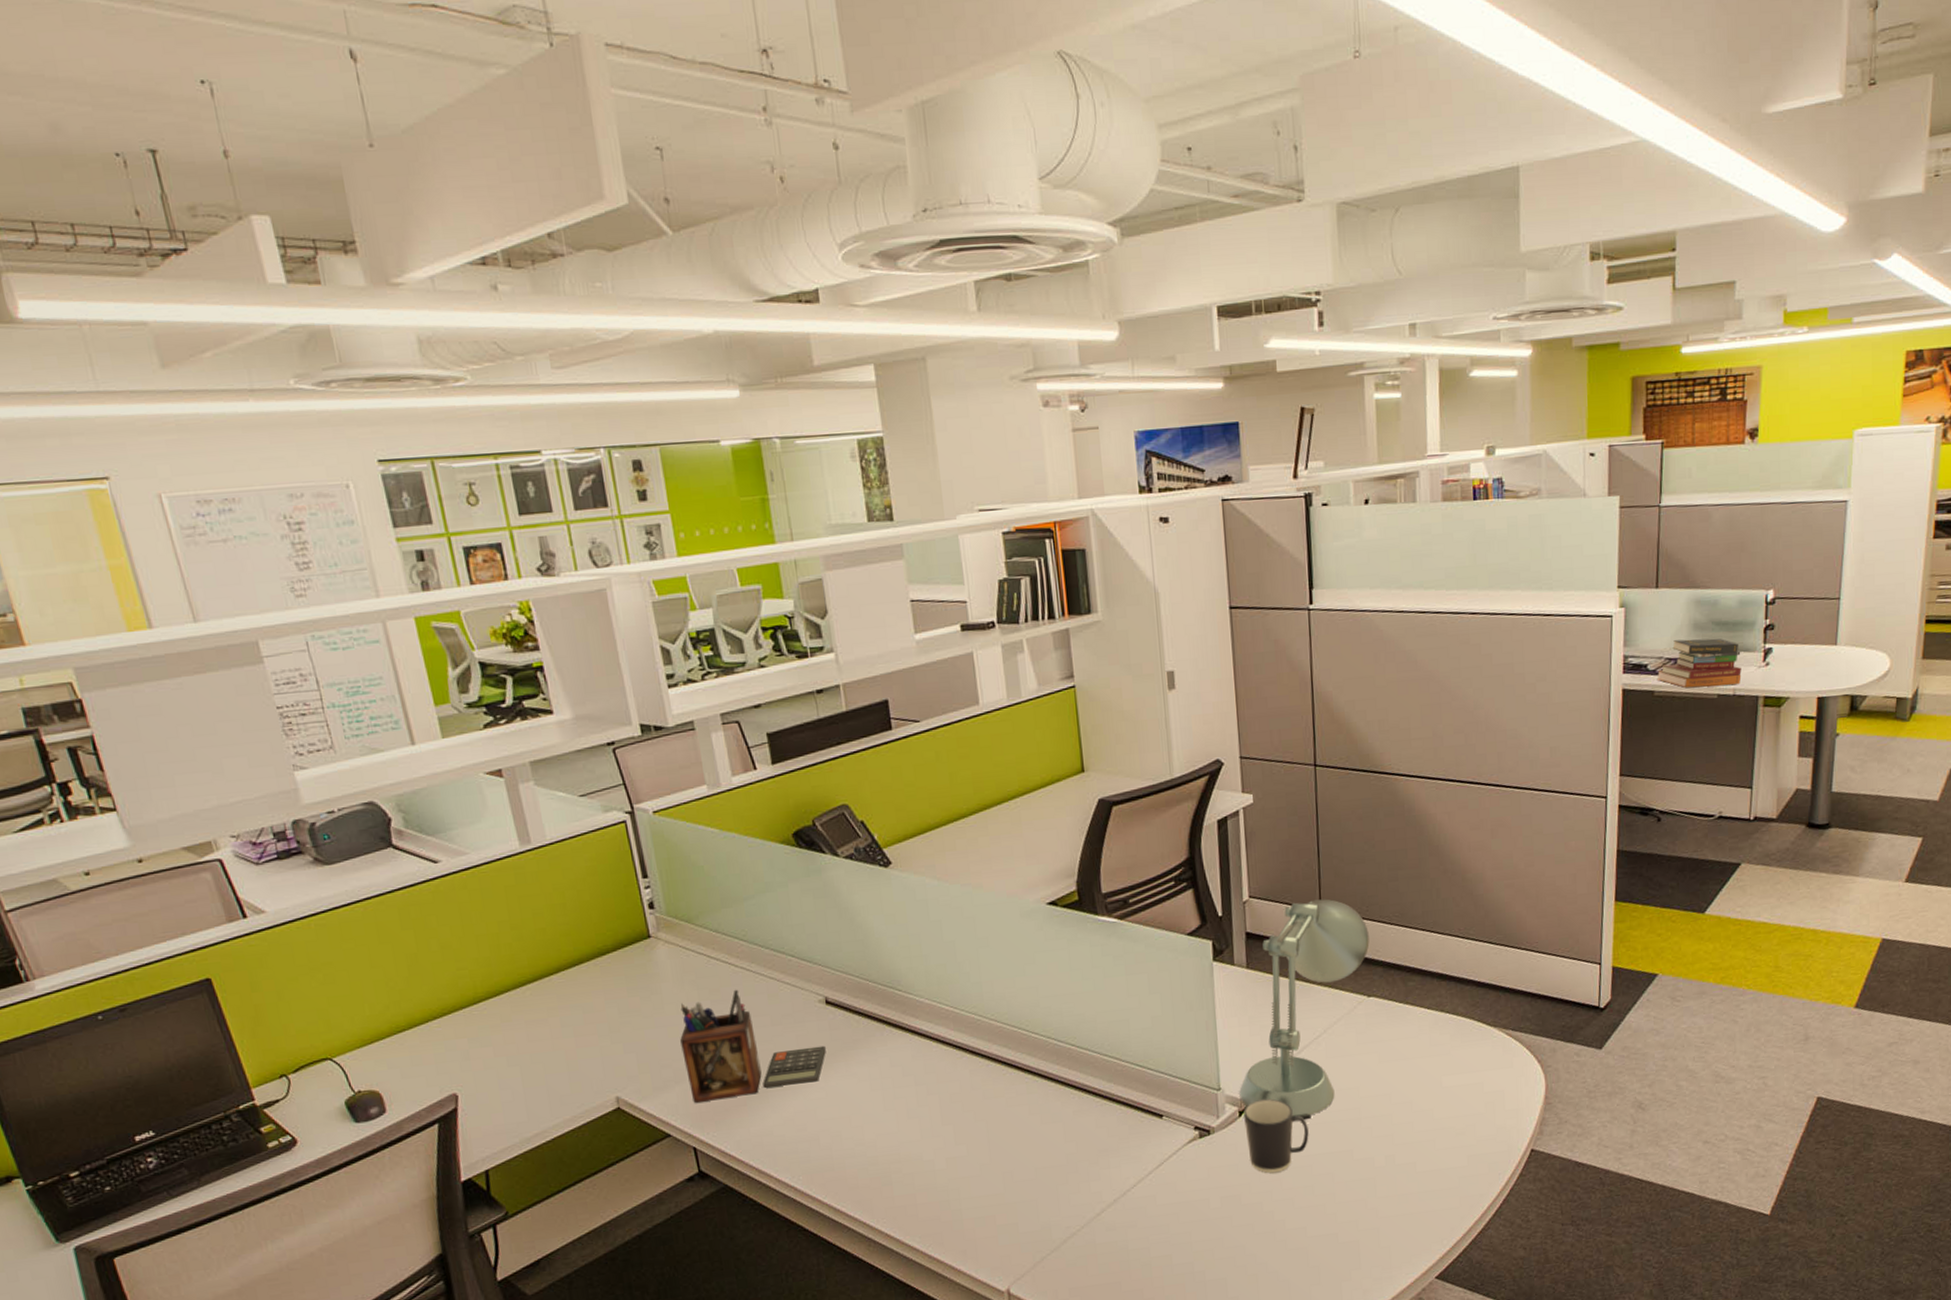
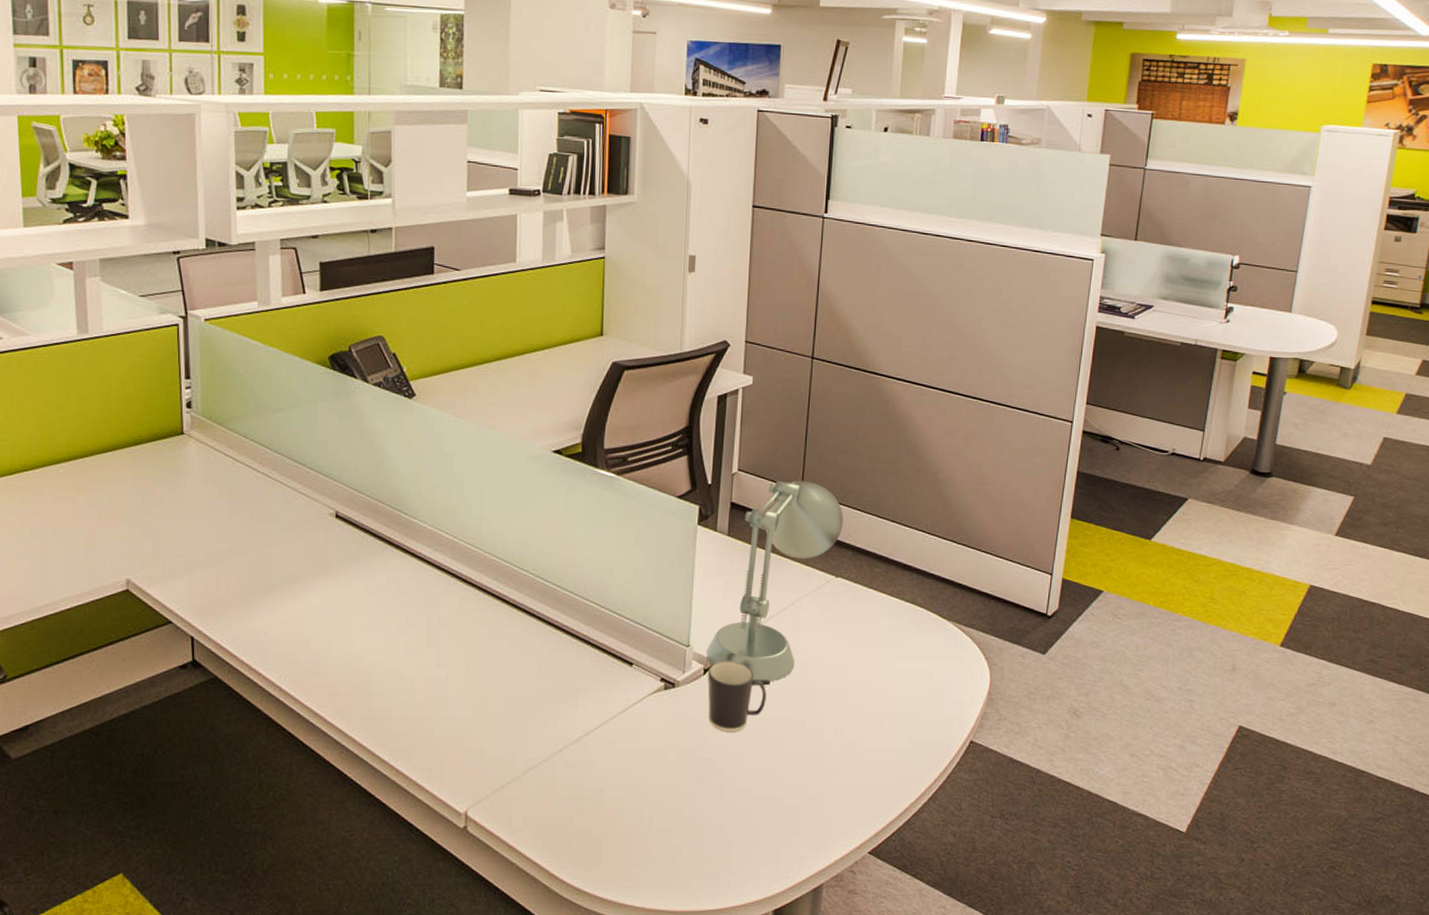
desk organizer: present [680,989,762,1103] -> none [195,492,266,595]
calculator: present [763,1045,826,1088] -> none [265,556,329,589]
books: present [1656,638,1742,689] -> none [1127,289,1205,336]

